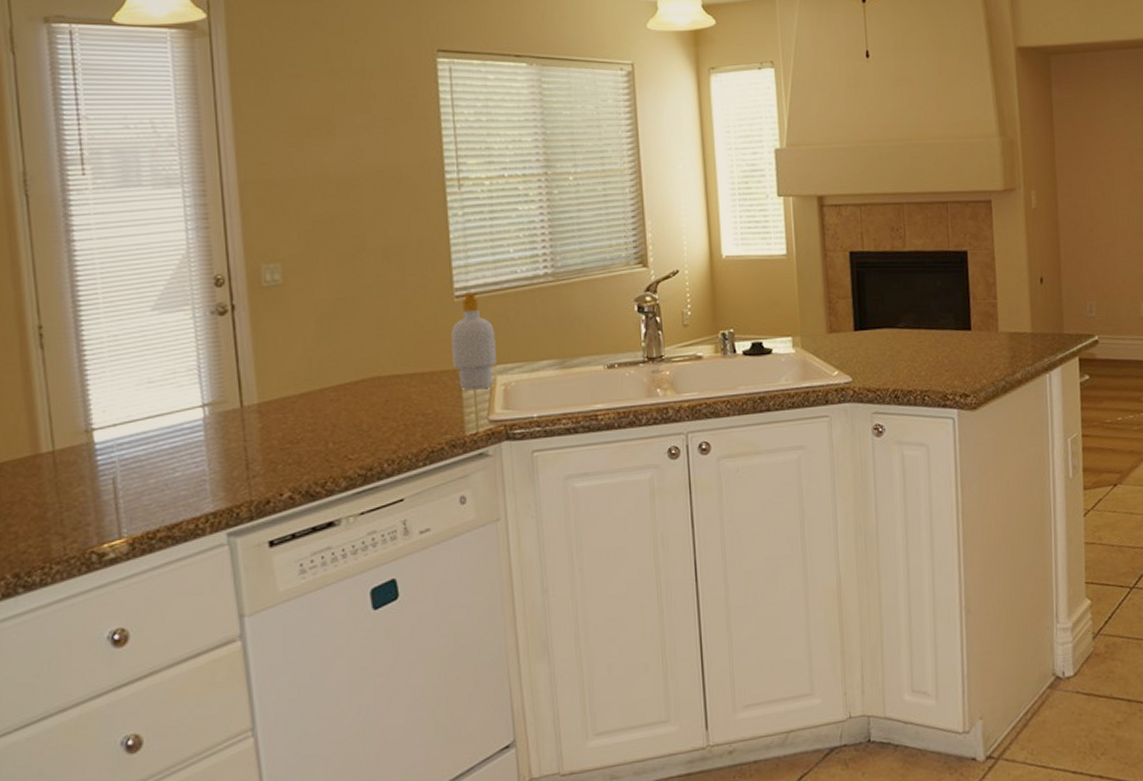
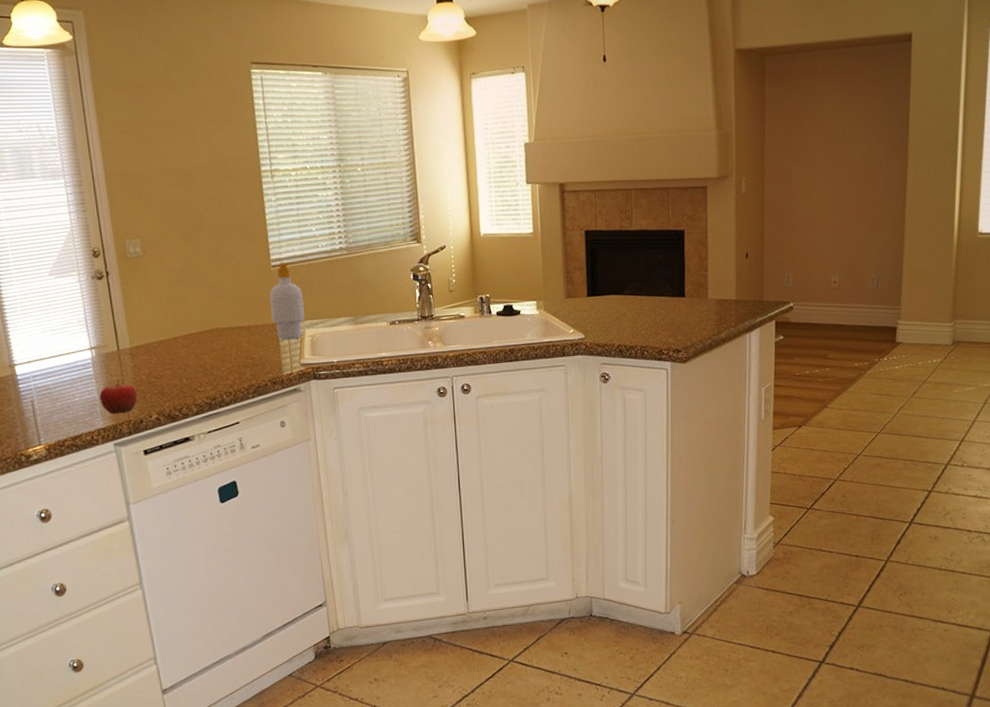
fruit: none [211,446,264,493] -> present [99,379,138,414]

